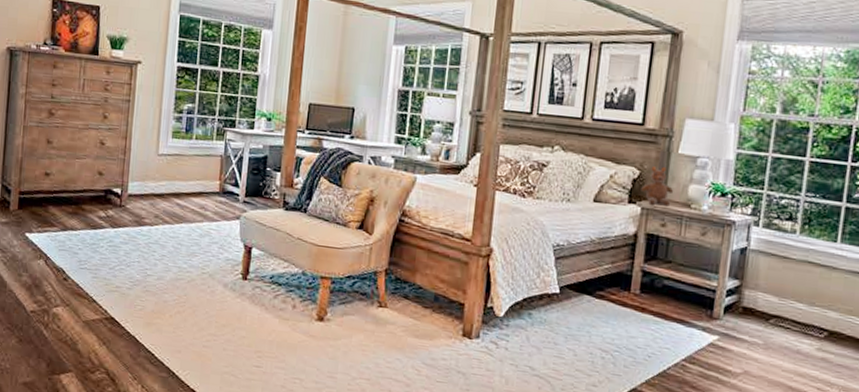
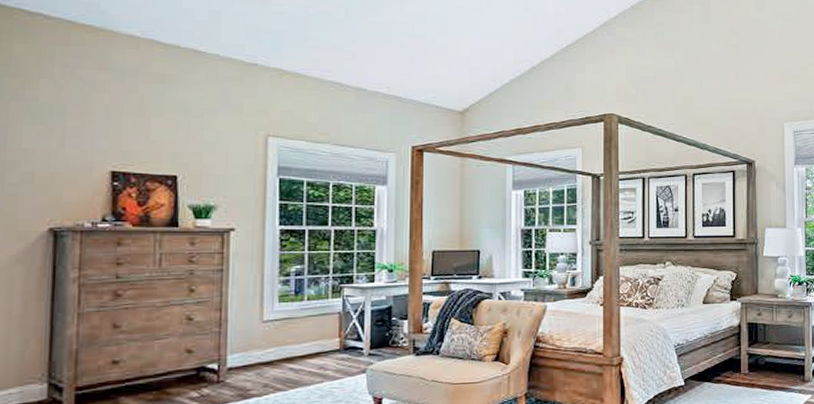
teddy bear: present [641,166,674,206] -> none [739,267,764,300]

